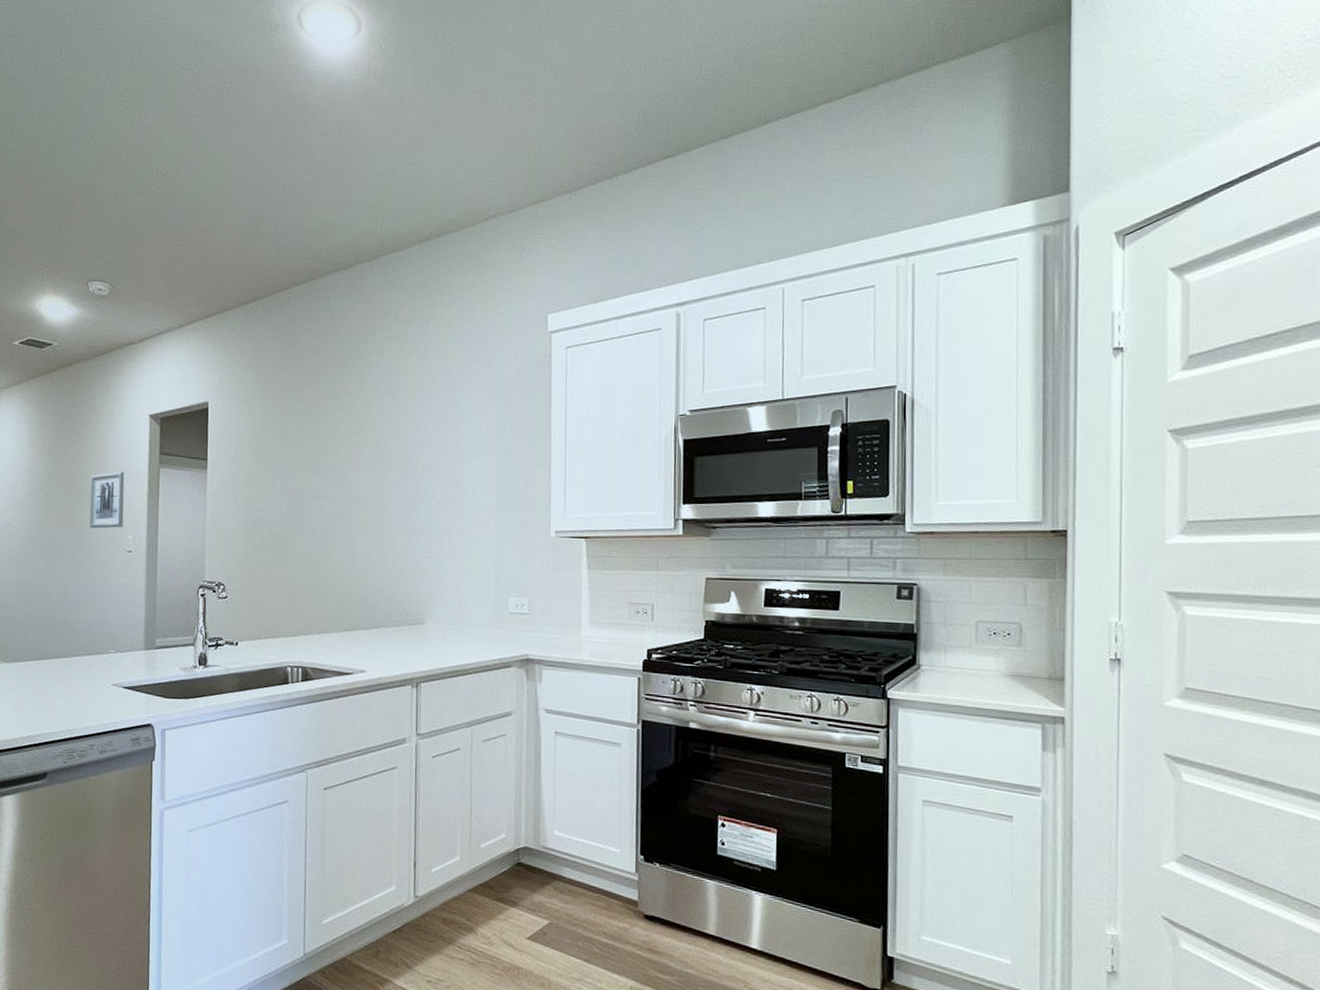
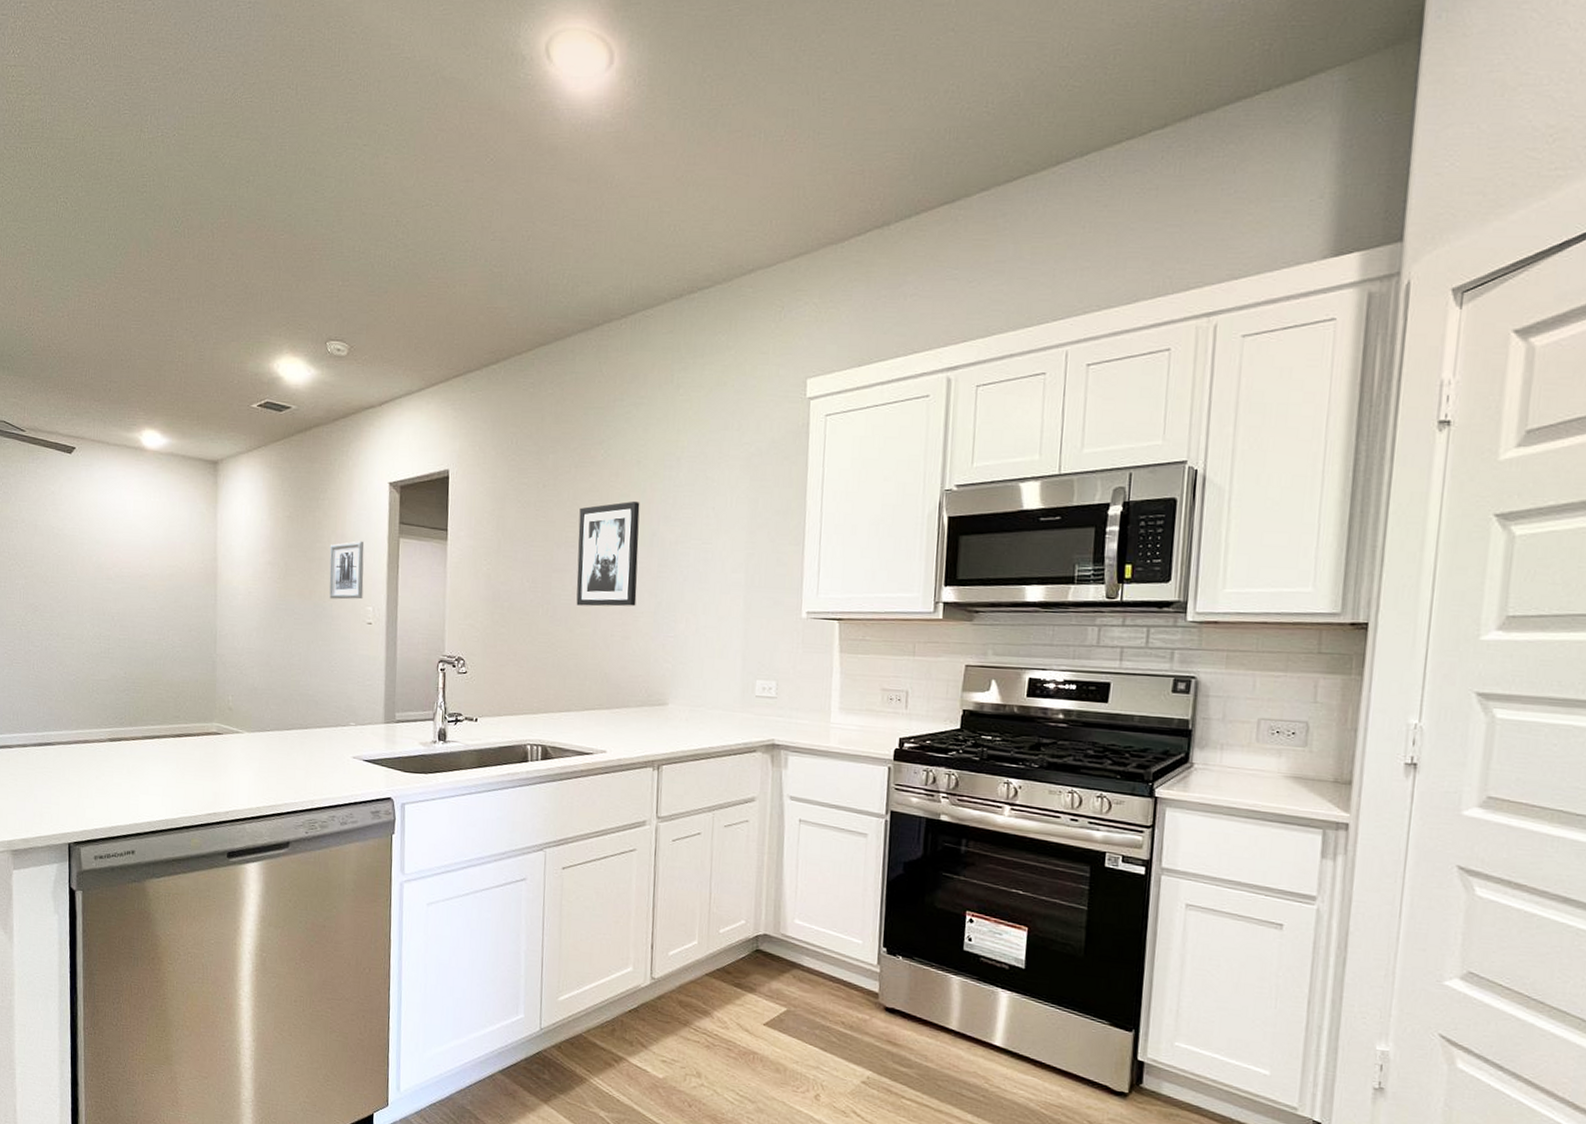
wall art: none [334,429,394,530] -> present [576,500,640,607]

